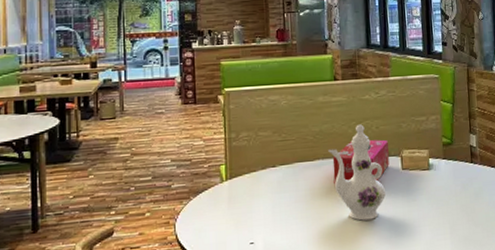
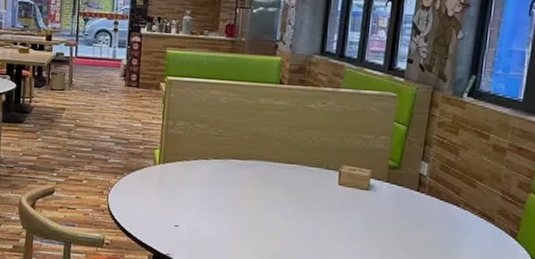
ewer: present [328,124,386,221] -> none [263,132,318,228]
tissue box: present [332,139,389,183] -> none [264,147,328,192]

